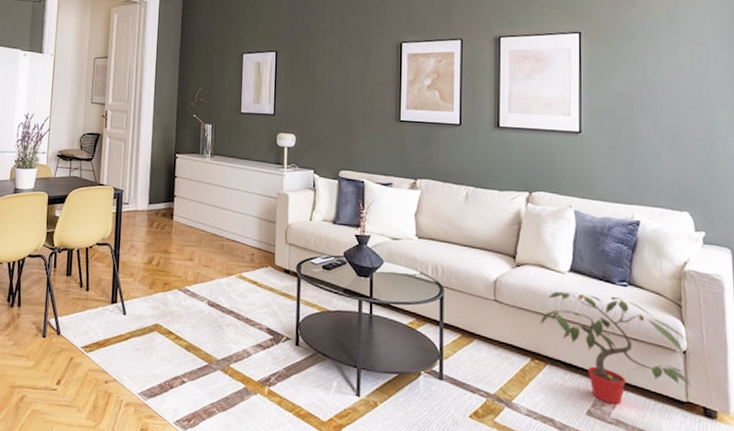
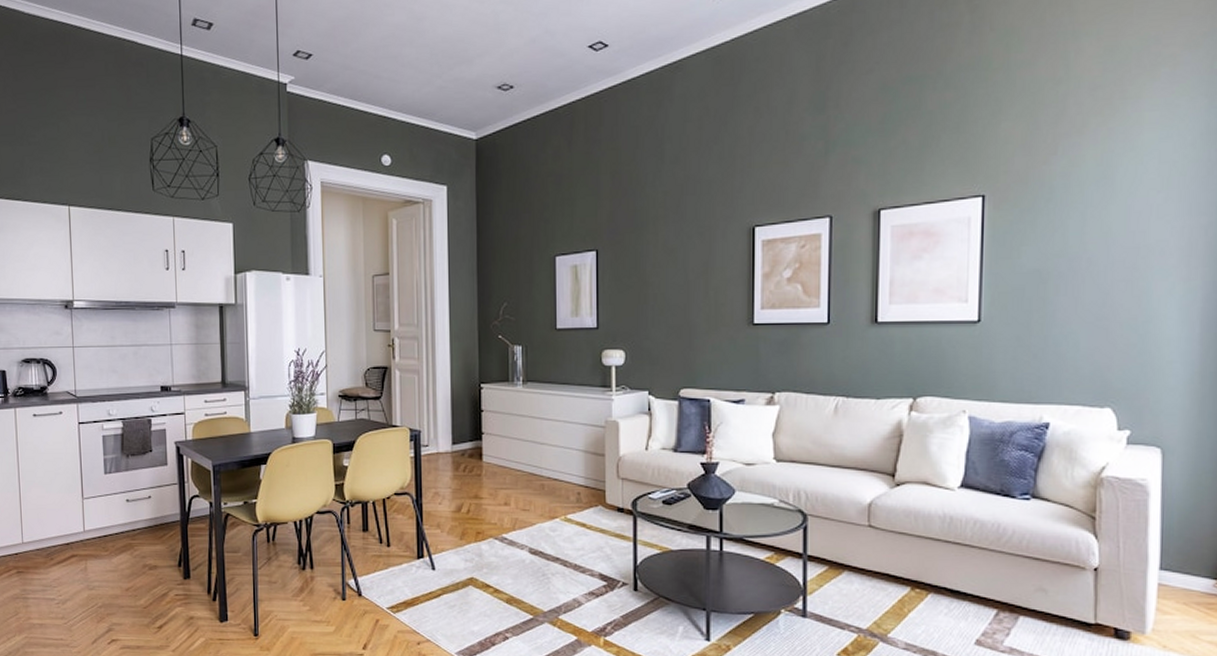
potted plant: present [540,291,692,405] -> none [923,511,1104,632]

